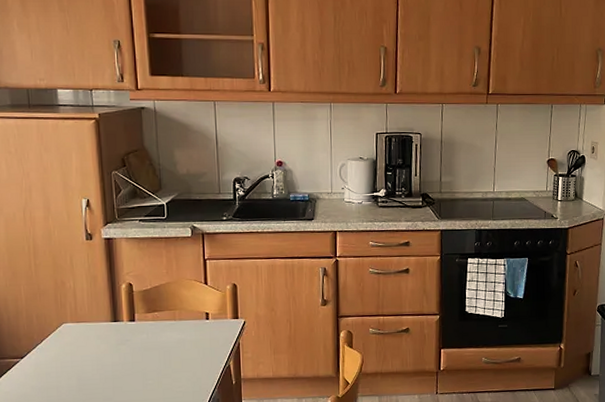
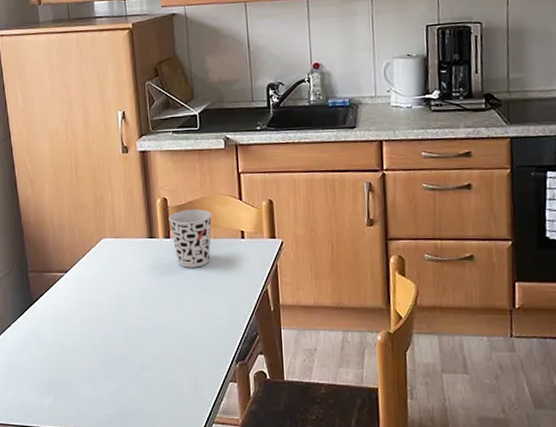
cup: none [134,293,178,349] -> present [169,209,213,268]

